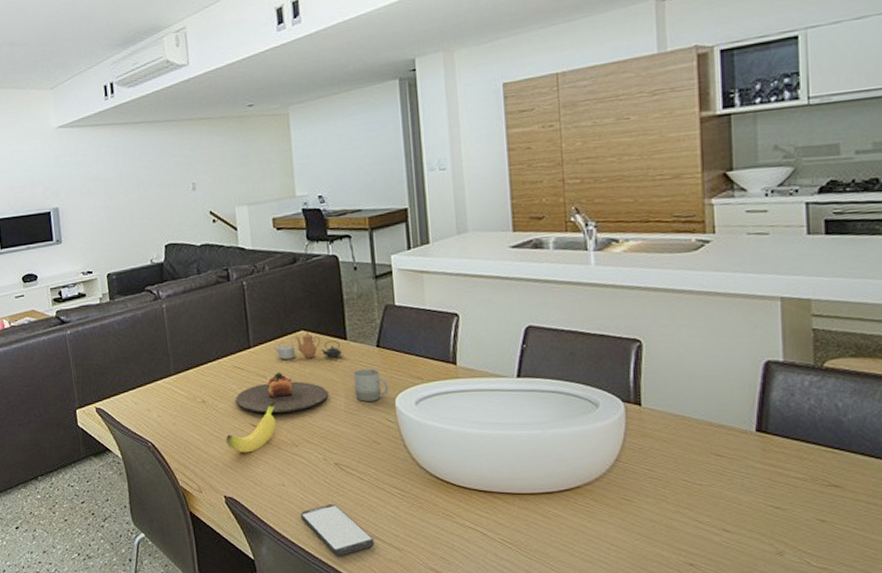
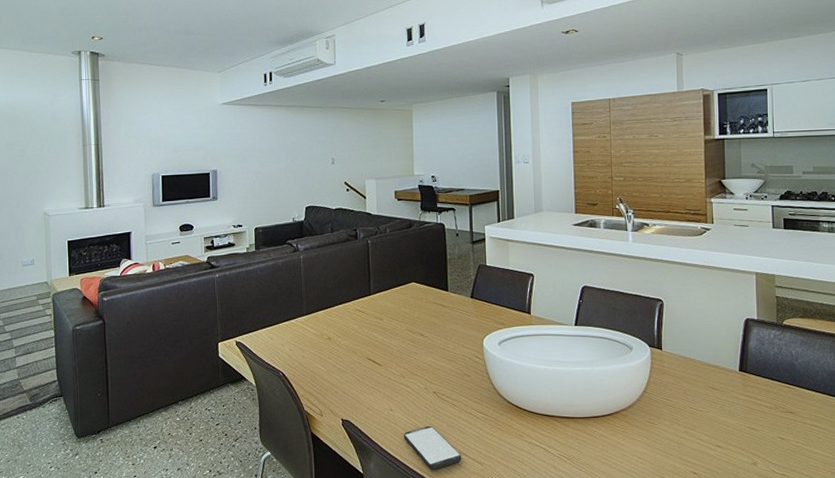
banana: present [225,401,276,453] -> none [345,339,389,383]
plate: present [235,371,329,413] -> none [356,315,432,349]
teapot: present [274,332,342,359] -> none [390,284,444,305]
cup: present [353,368,389,402] -> none [452,315,479,342]

